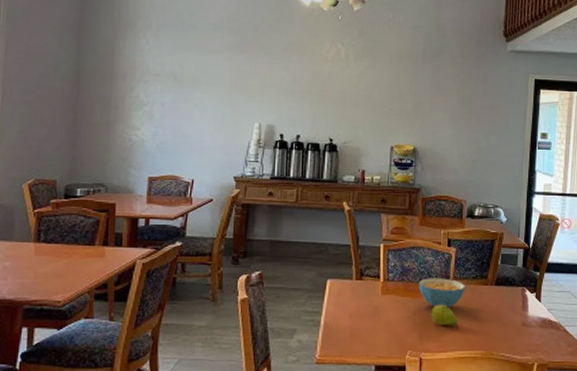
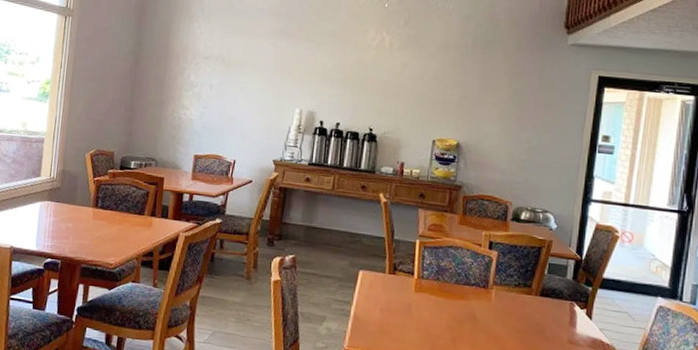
cereal bowl: present [419,278,465,308] -> none [455,280,506,314]
fruit: present [430,304,460,329] -> none [465,309,497,337]

